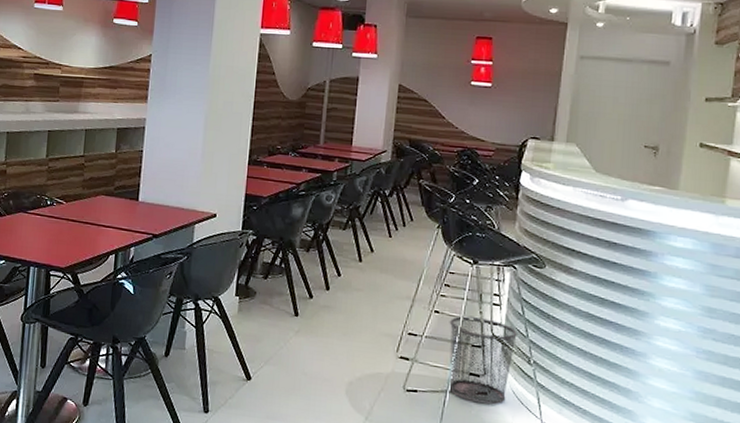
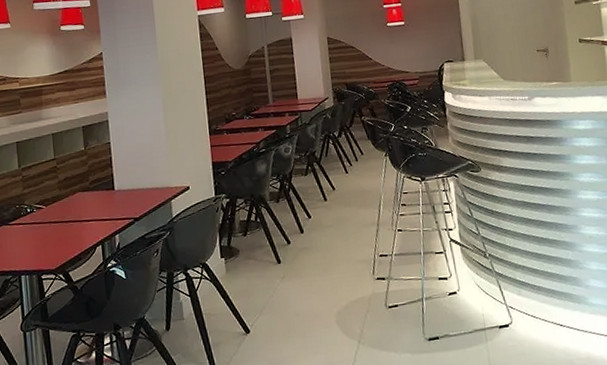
trash can: present [447,316,517,405] -> none [412,226,473,304]

